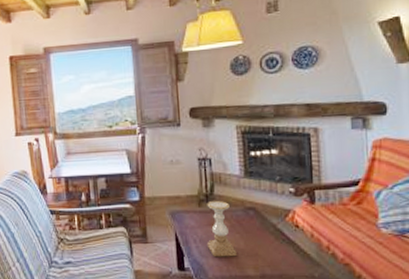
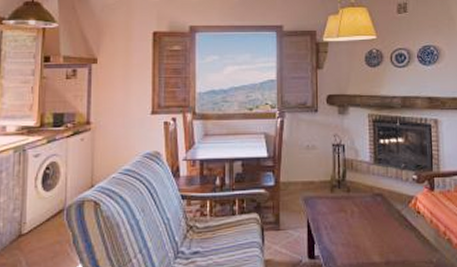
candle holder: present [206,200,237,257] -> none [337,186,364,244]

